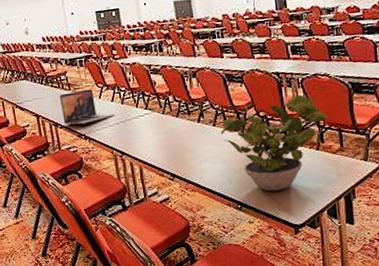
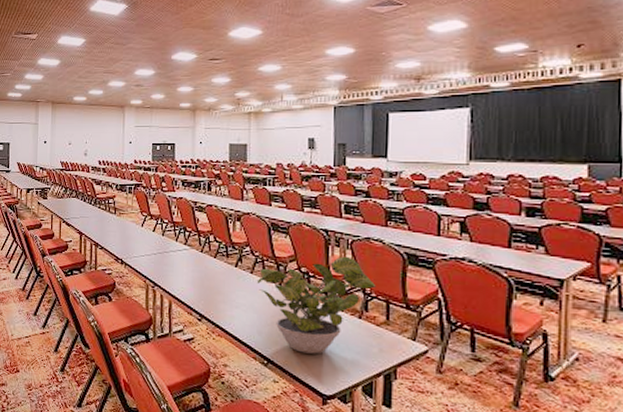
laptop: present [60,89,114,125] -> none [104,216,153,249]

